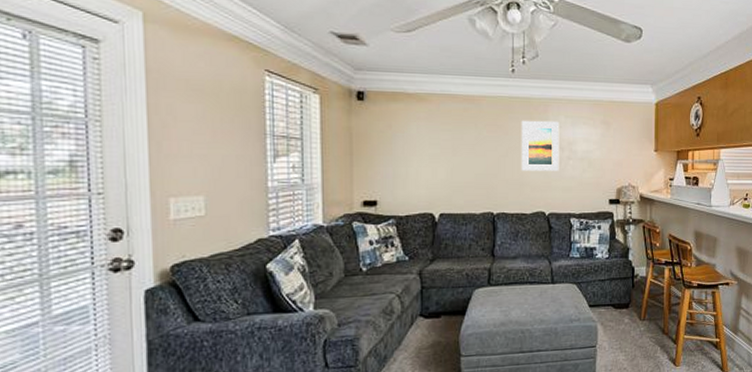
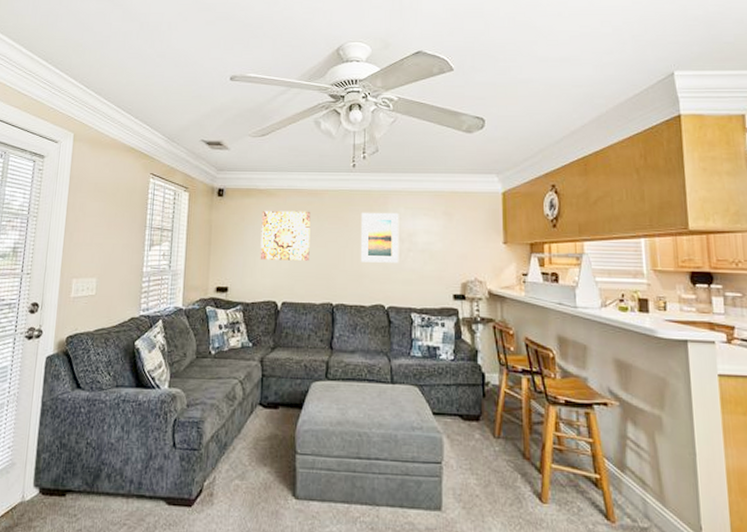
wall art: none [412,117,468,171] -> present [260,210,311,261]

